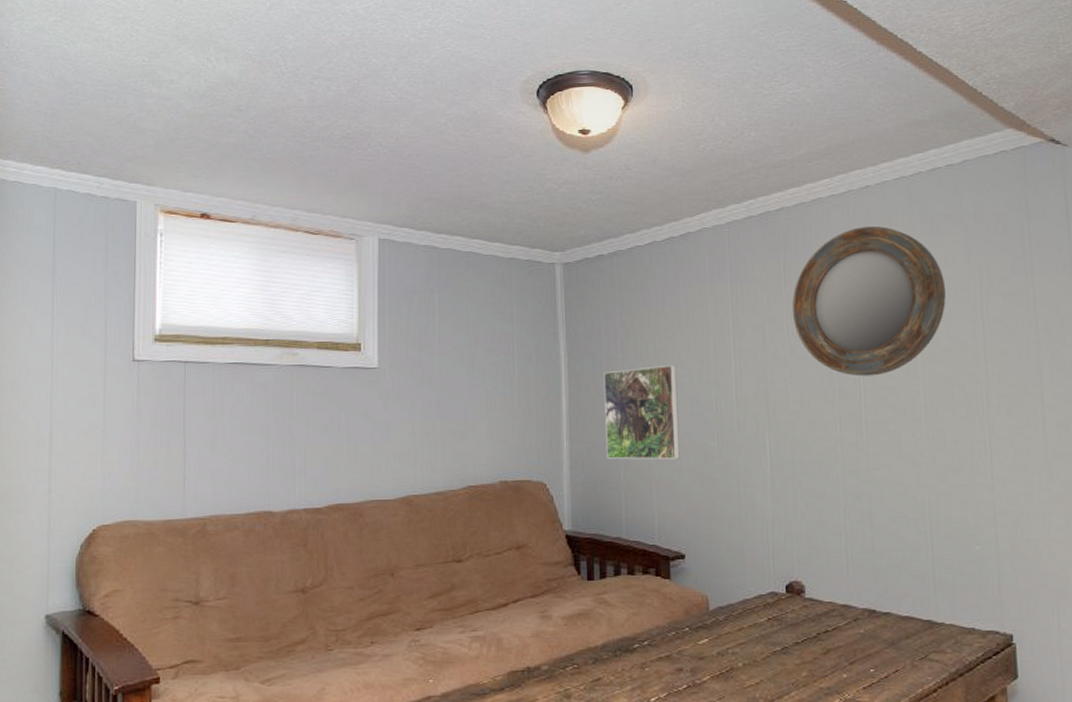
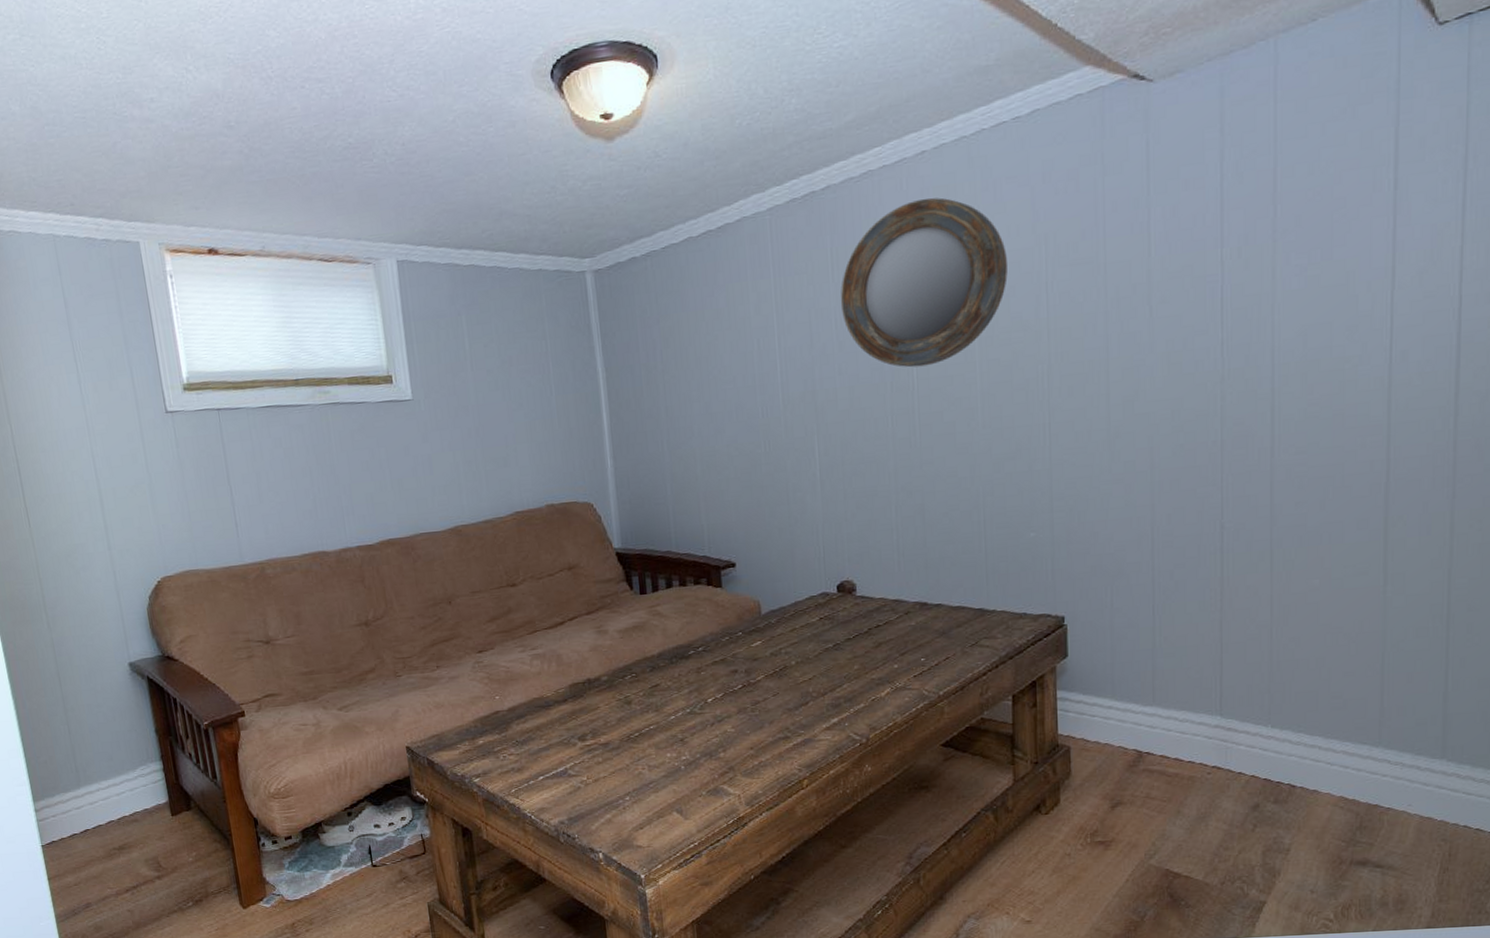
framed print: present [604,364,680,460] -> none [644,371,727,474]

